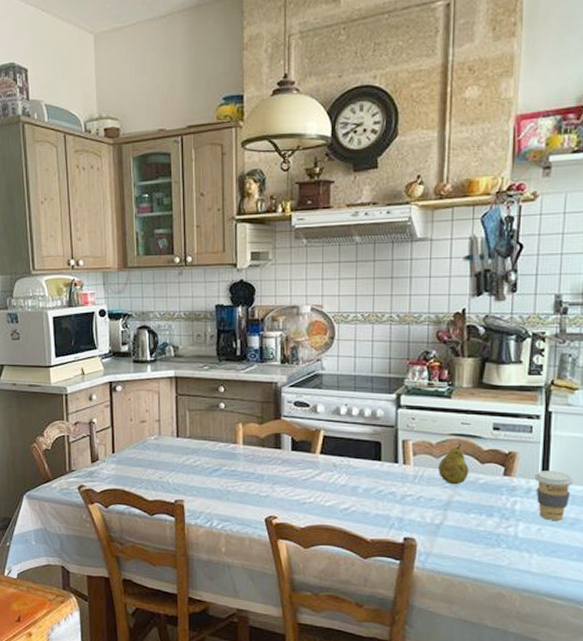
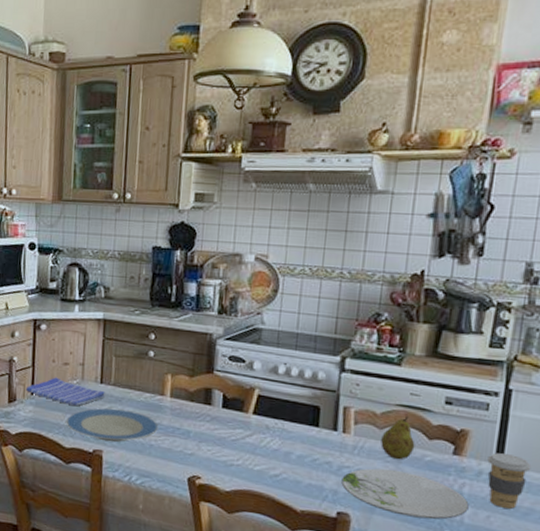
dish towel: none [106,435,182,460] -> present [25,377,105,406]
plate: none [147,460,234,492] -> present [66,408,159,442]
plate: none [405,494,521,537] -> present [341,468,469,520]

